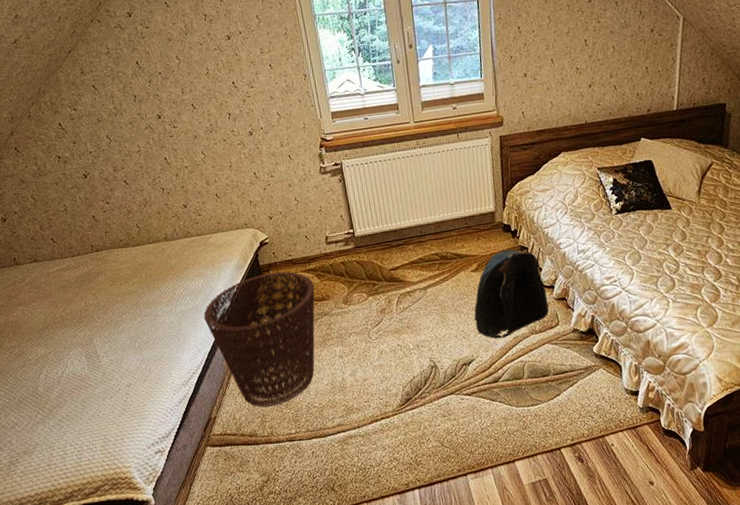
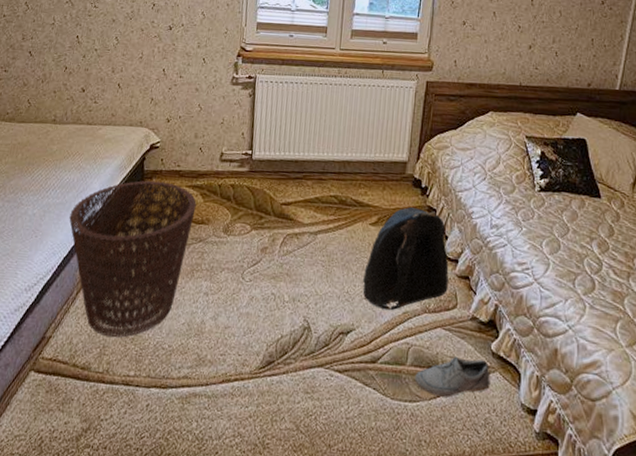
shoe: none [532,362,597,397] -> present [414,355,490,398]

